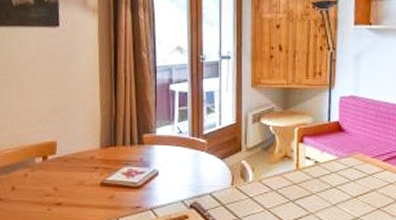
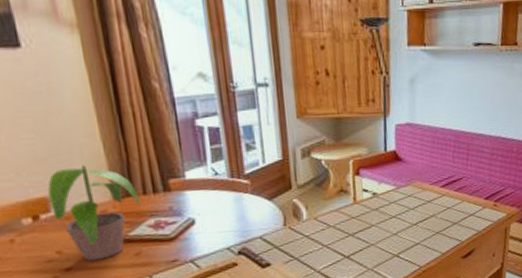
potted plant: none [56,117,120,199] -> present [47,165,141,261]

